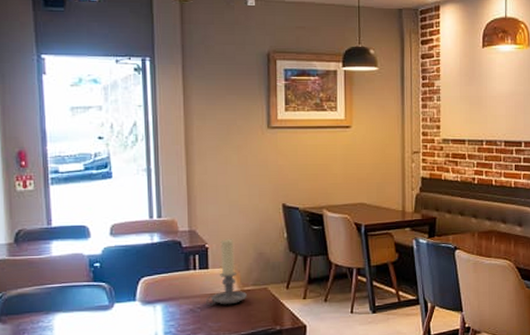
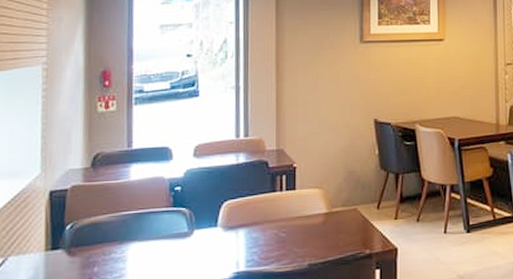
candle holder: present [206,239,247,306] -> none [292,157,335,230]

